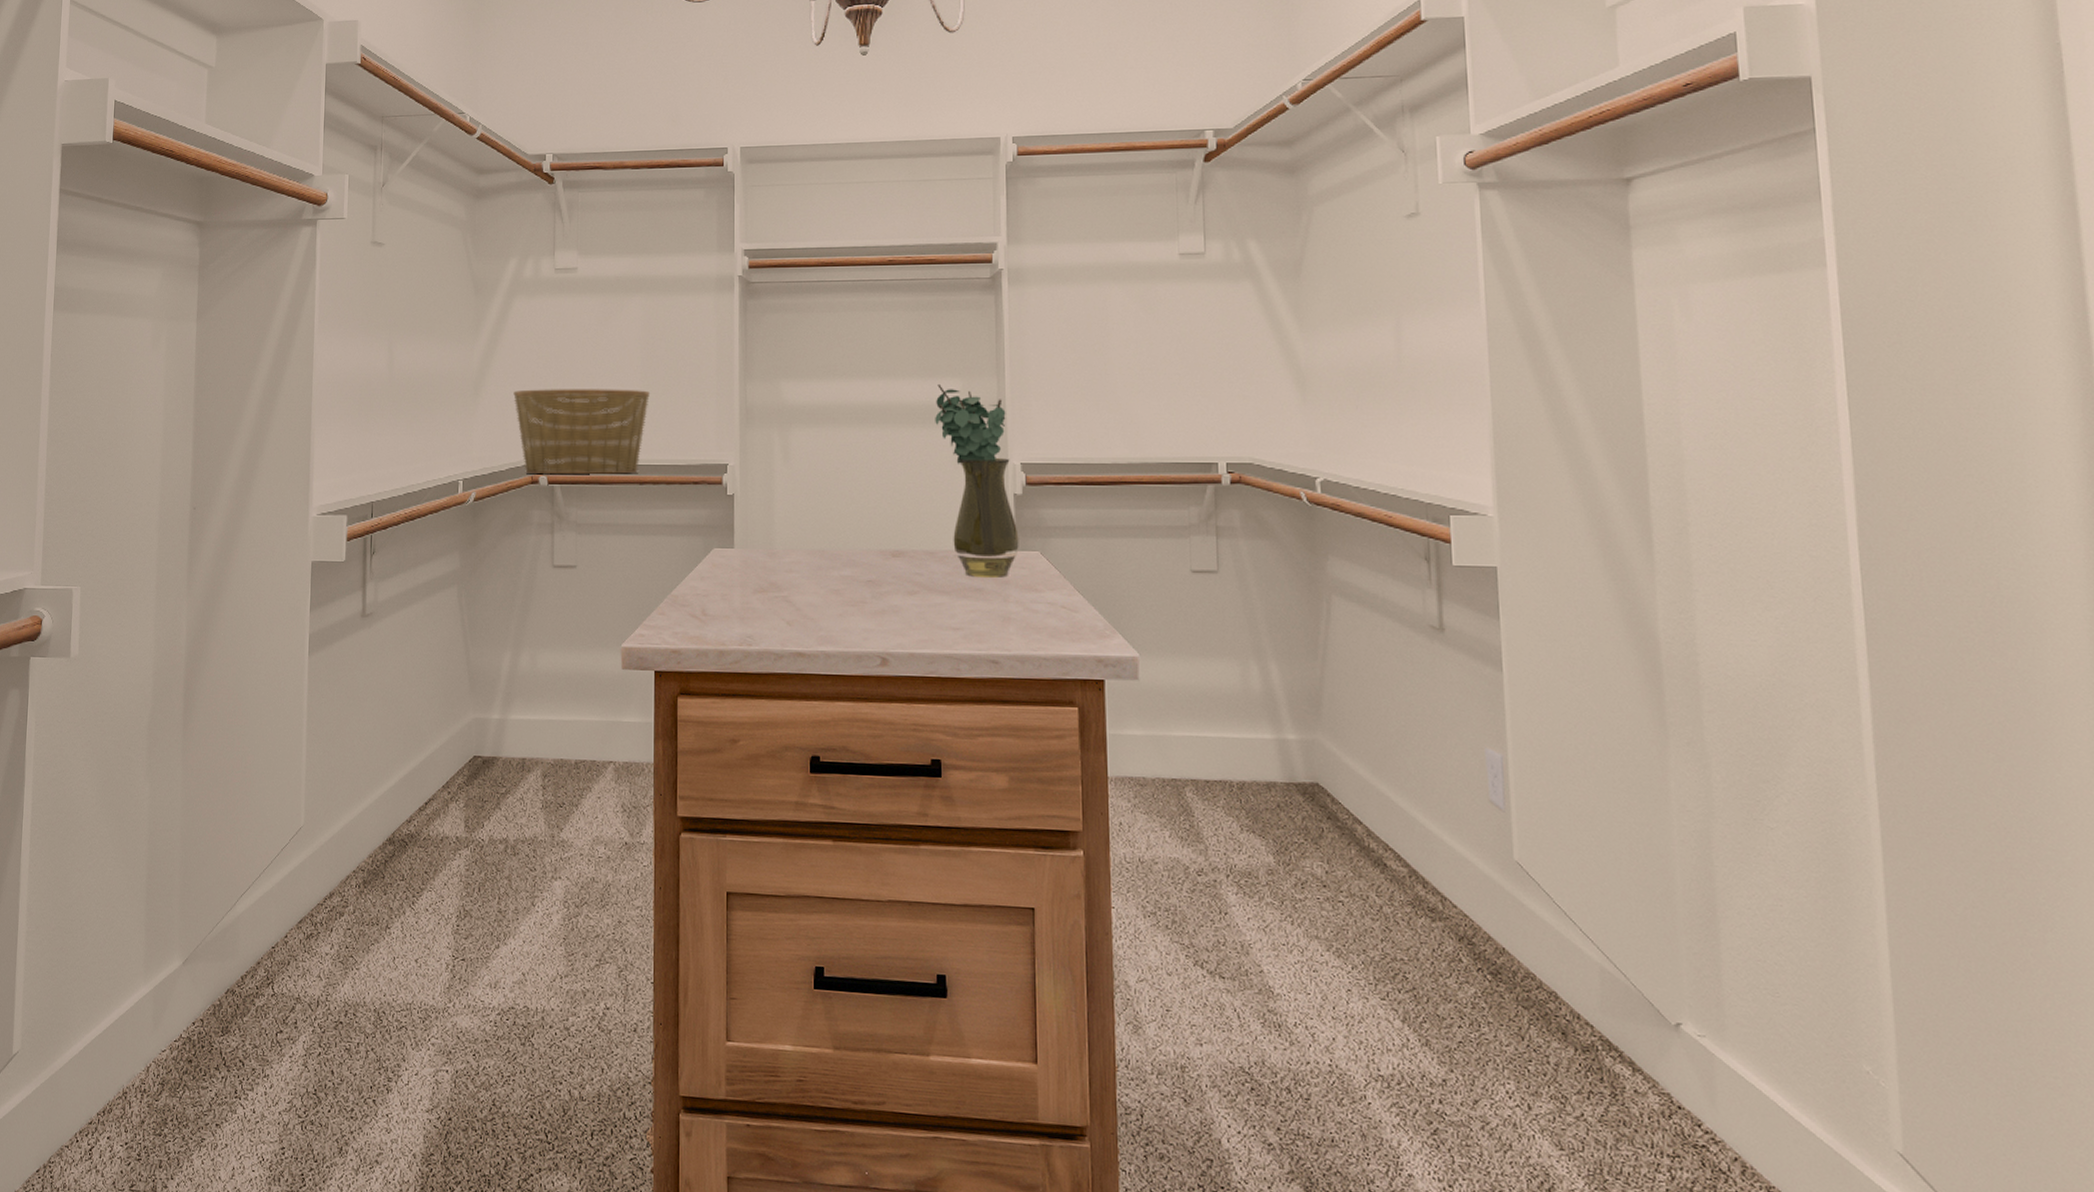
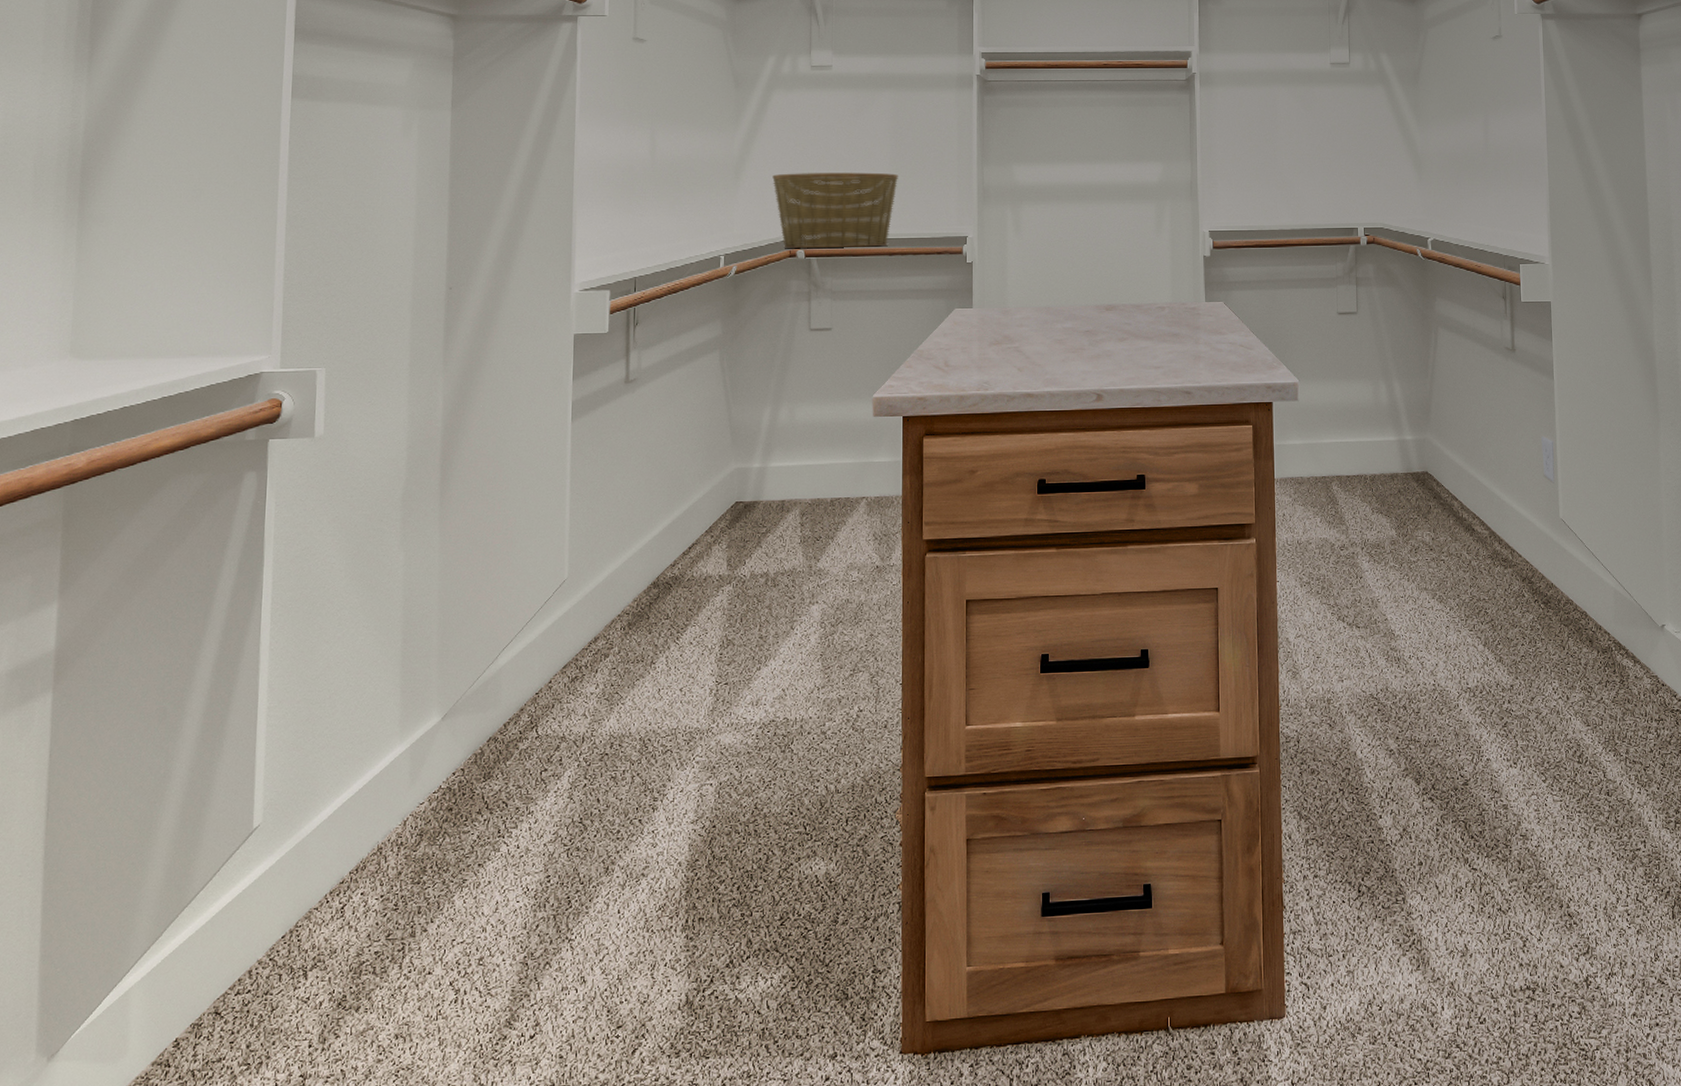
vase: present [935,383,1019,579] -> none [1141,166,1207,326]

